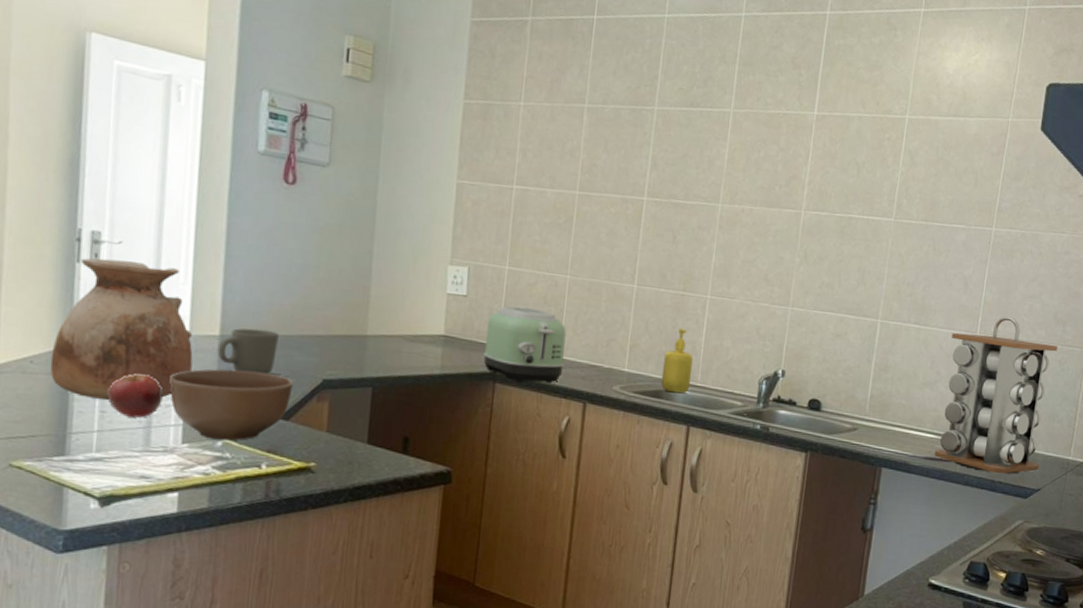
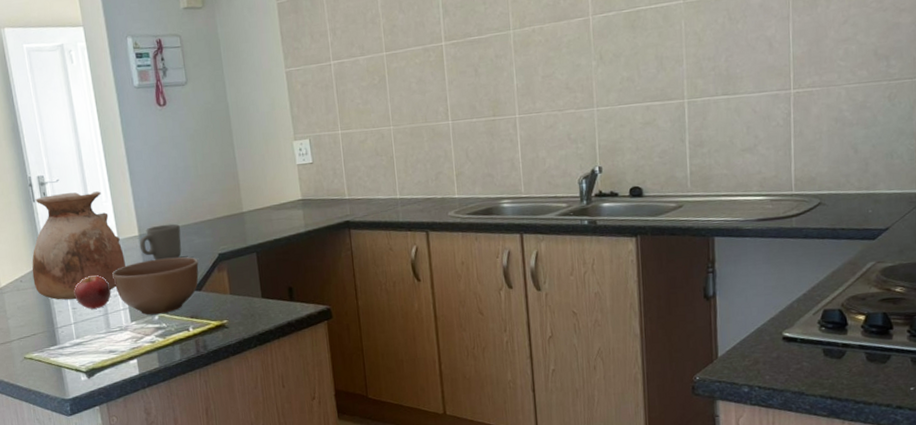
toaster: present [483,306,566,385] -> none [334,161,403,226]
soap dispenser: present [660,327,694,394] -> none [487,149,517,208]
spice rack: present [934,316,1058,474] -> none [764,65,884,222]

